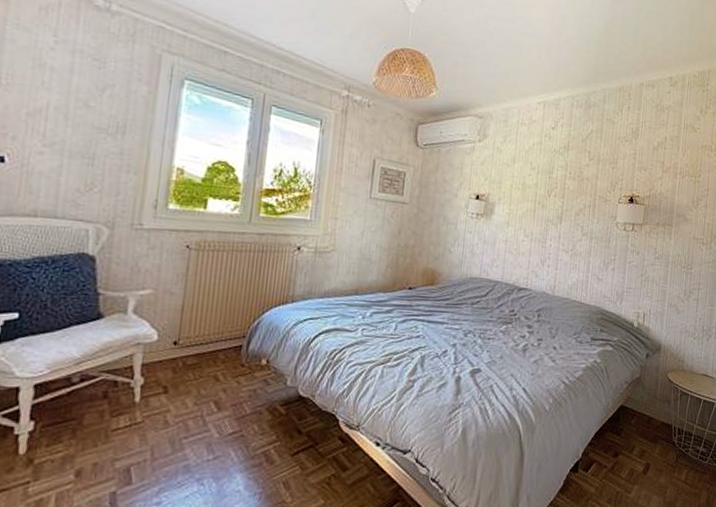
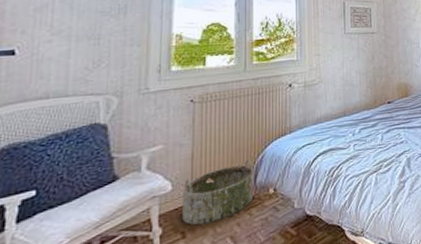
basket: none [166,323,248,383] -> present [182,159,254,226]

